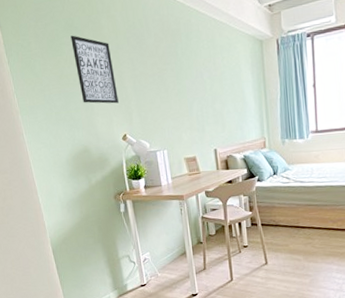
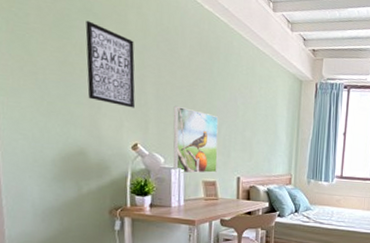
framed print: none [149,92,195,154] -> present [173,105,219,174]

